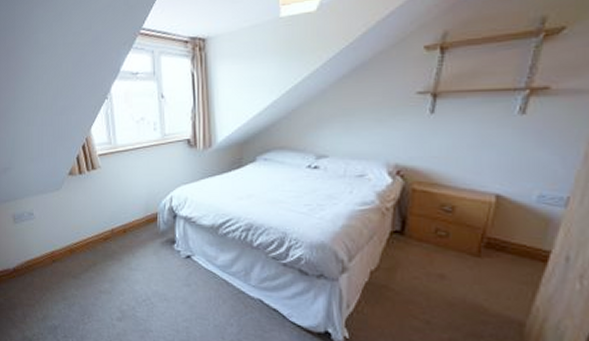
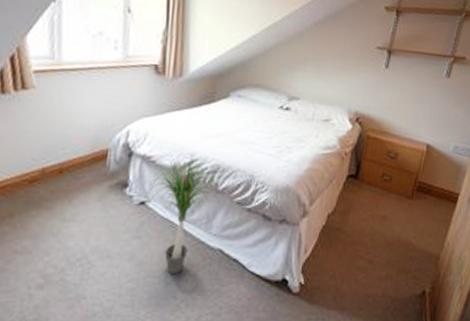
potted plant: none [189,214,255,319] -> present [143,153,220,275]

